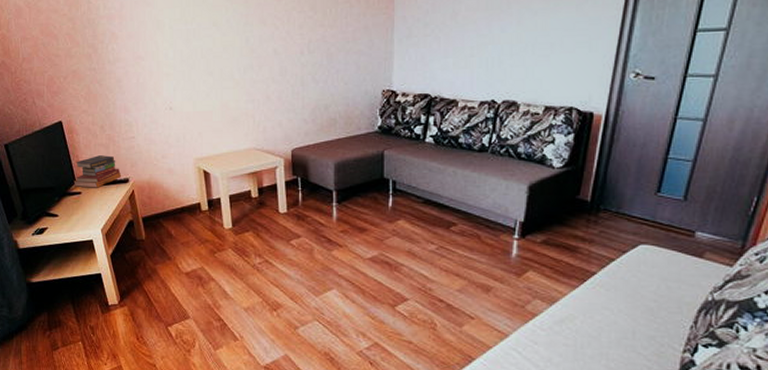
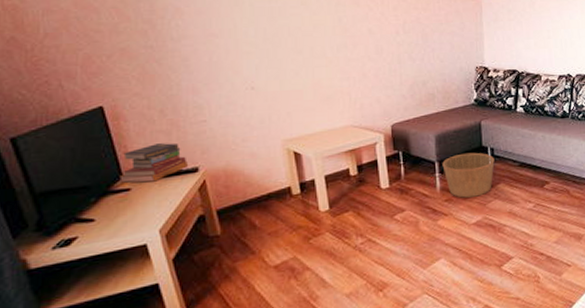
basket: none [340,184,396,231] -> present [442,152,495,198]

